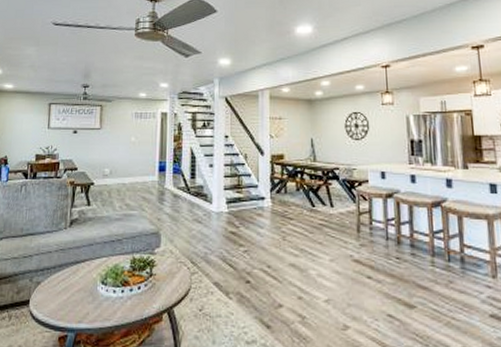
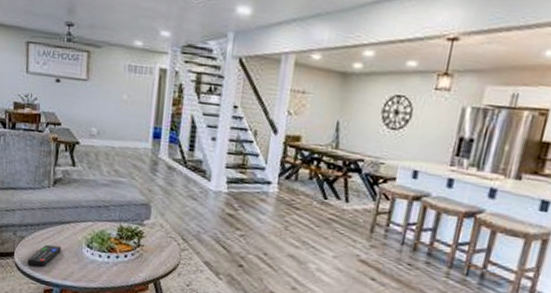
remote control: none [42,287,76,312] -> present [27,244,61,267]

